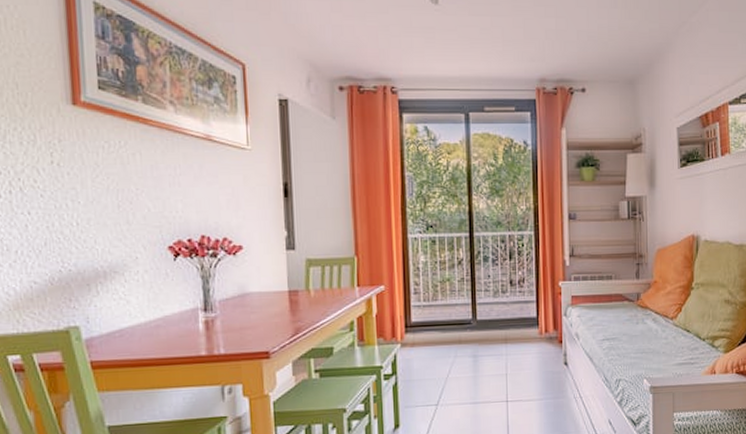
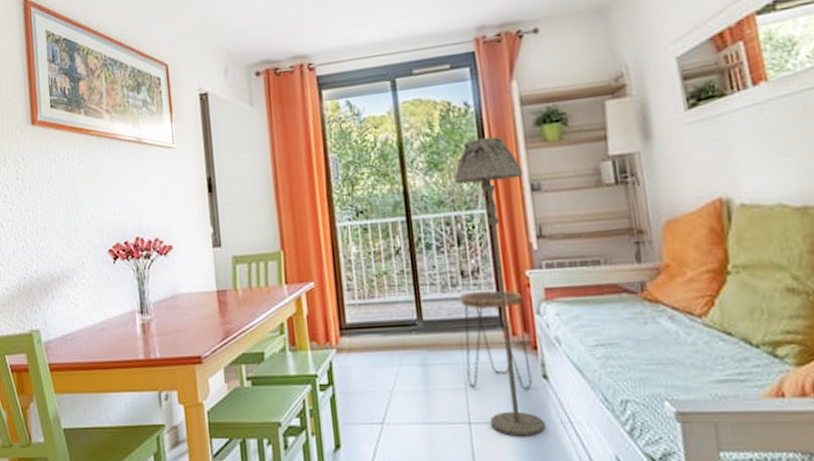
side table: none [508,297,557,375] -> present [460,290,533,391]
floor lamp: none [512,172,564,410] -> present [455,136,545,437]

